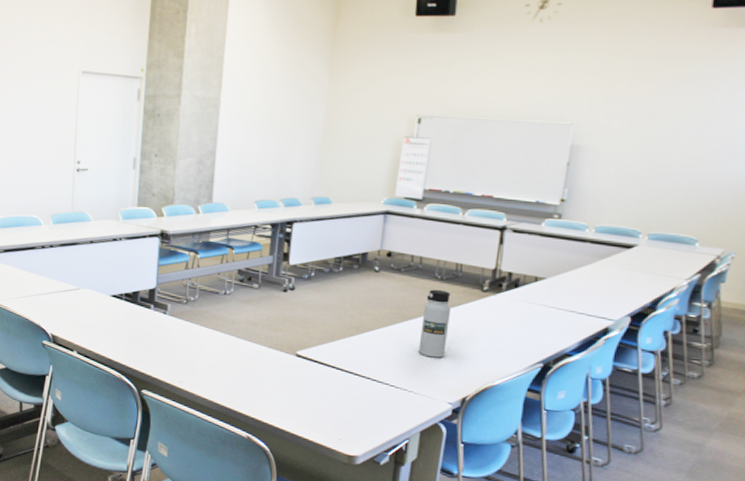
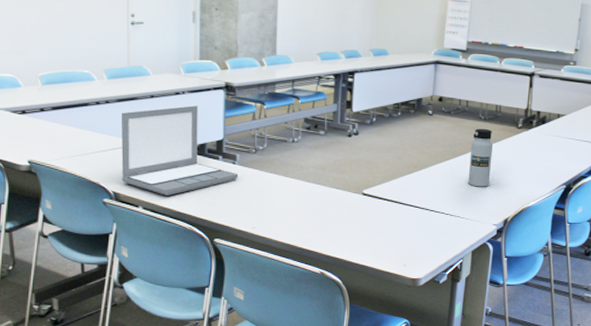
laptop: none [59,252,169,342] -> present [121,106,239,196]

